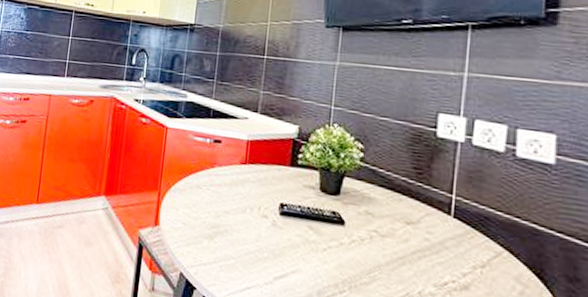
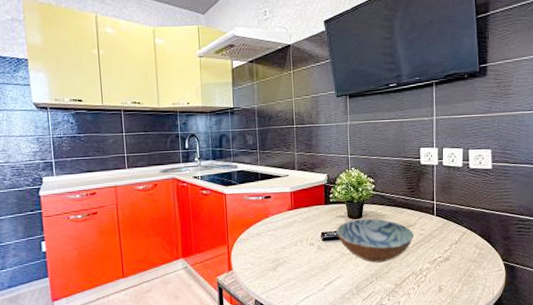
bowl: none [300,195,416,267] -> present [336,218,415,263]

